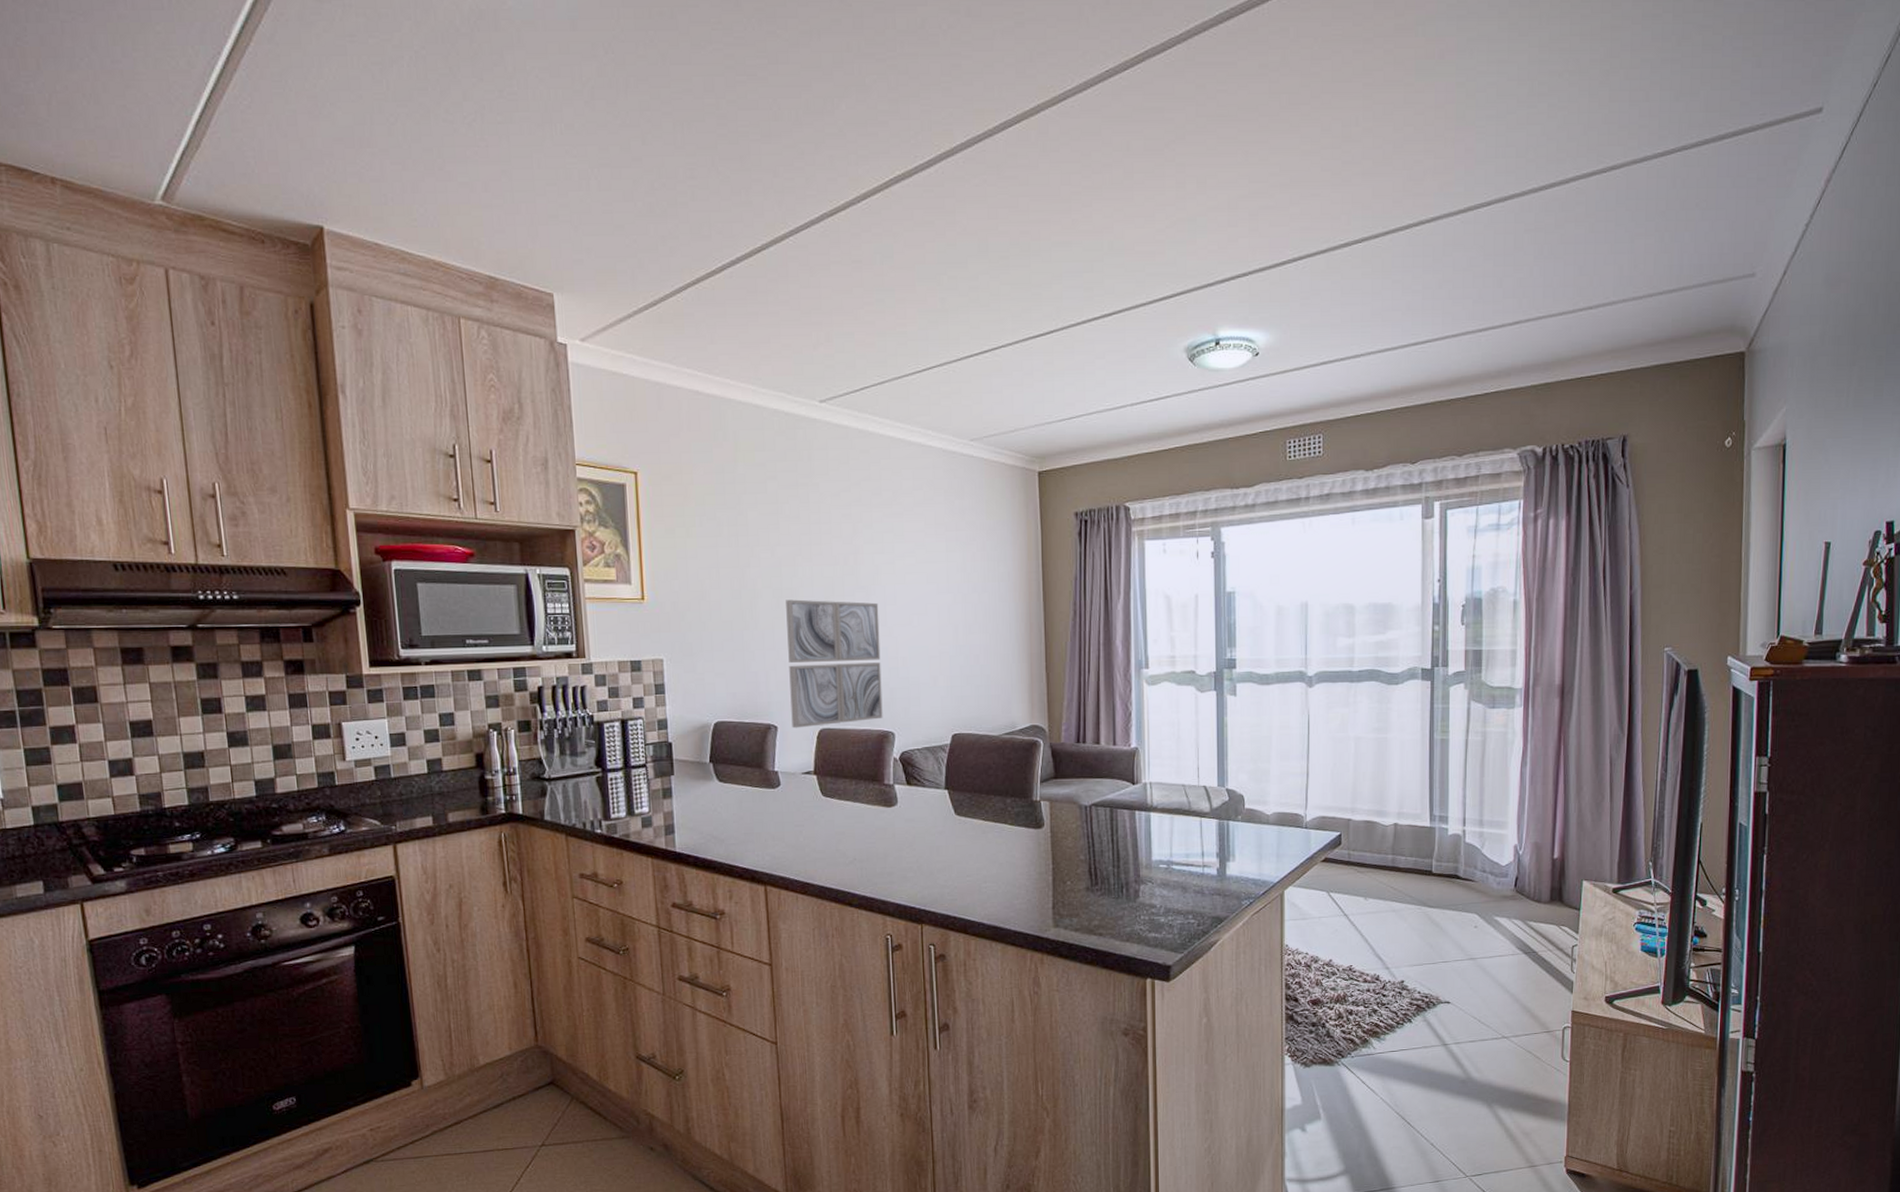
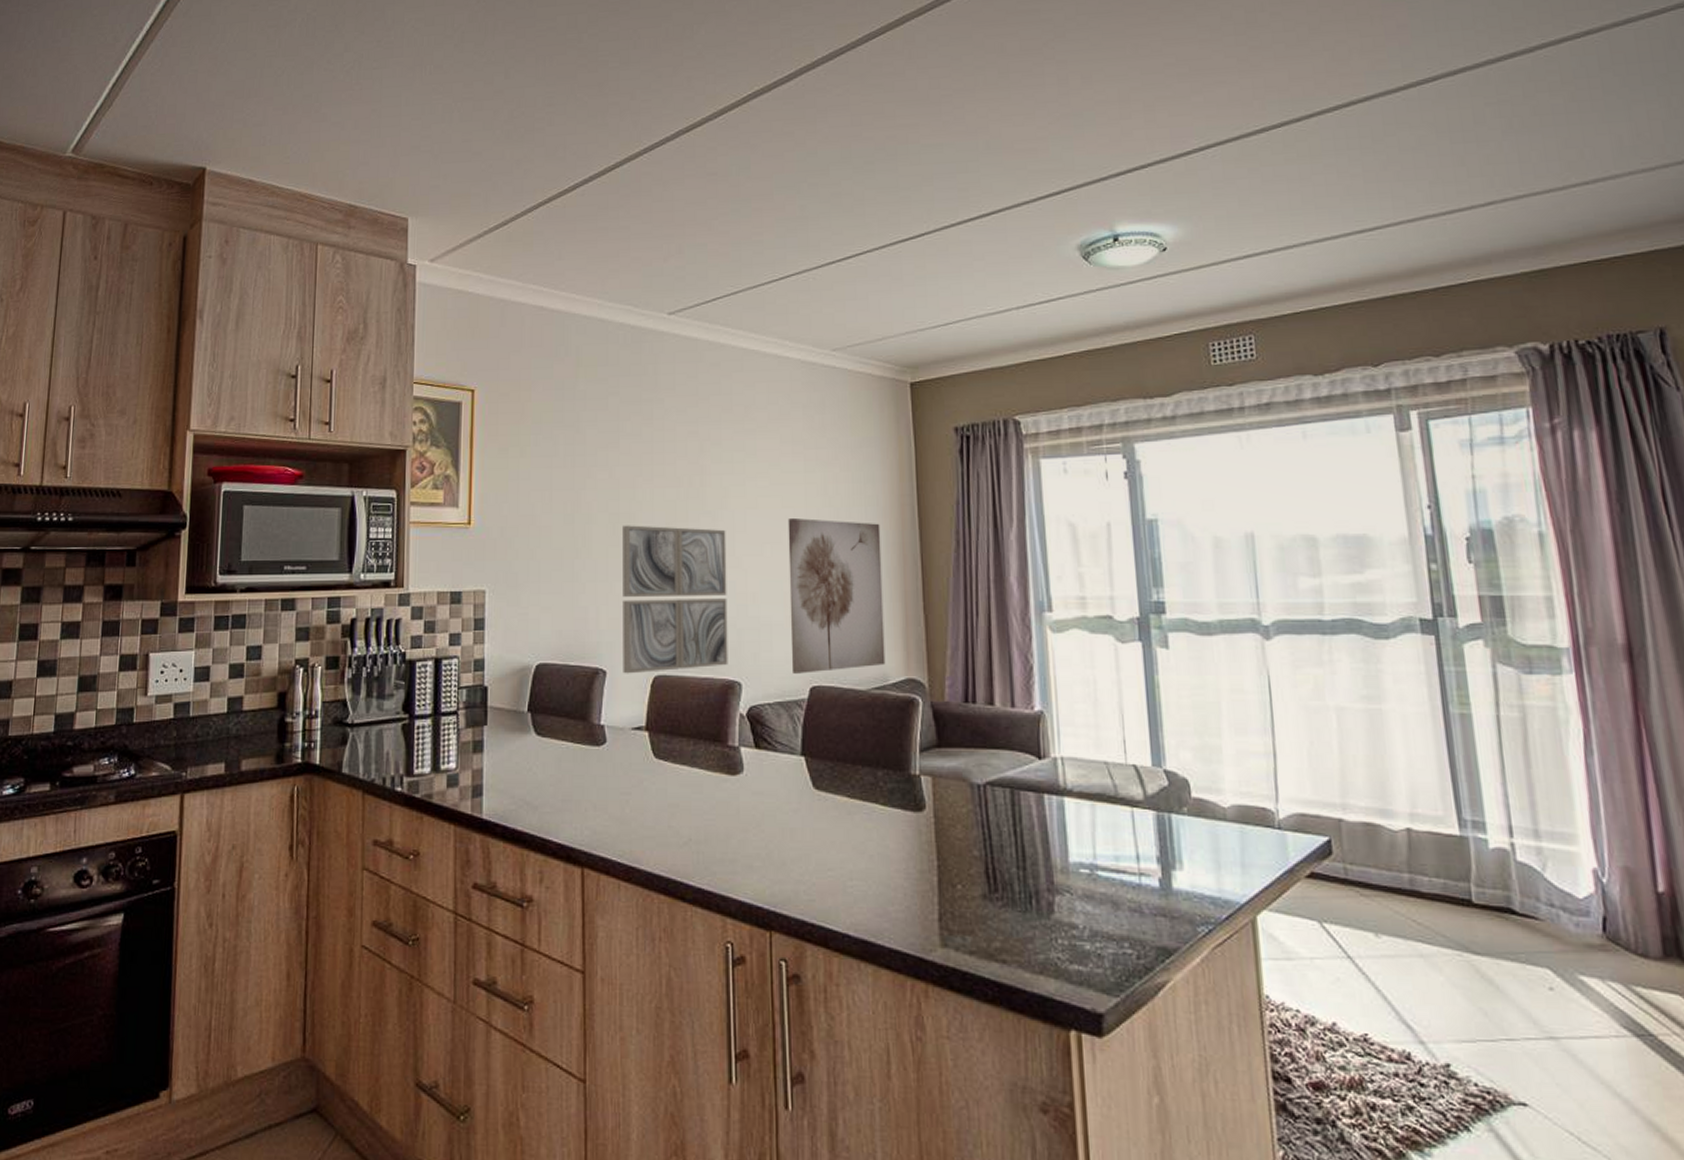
wall art: none [932,592,1014,724] -> present [788,517,886,674]

